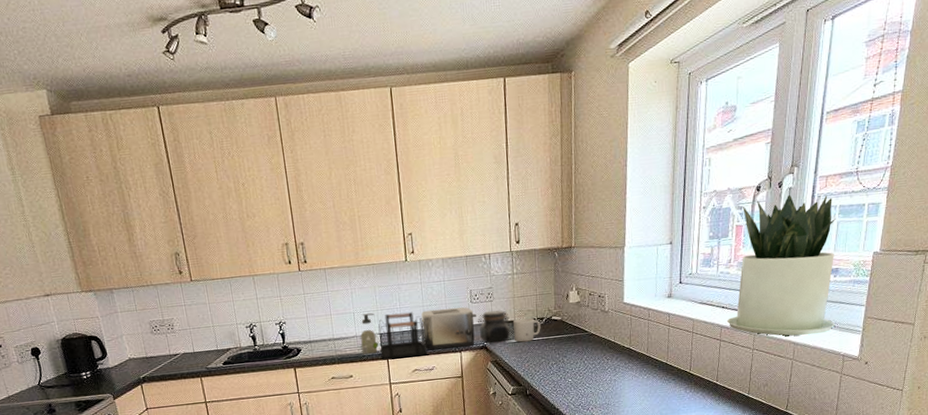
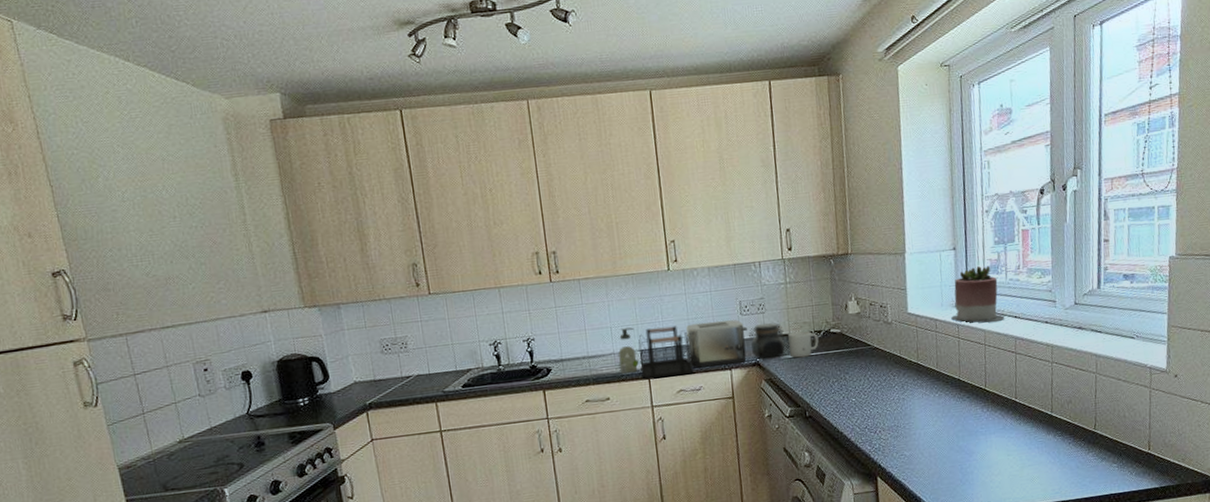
succulent planter: none [662,259,713,312] -> present [950,265,1005,323]
planter: present [727,194,836,336] -> none [1021,197,1138,348]

